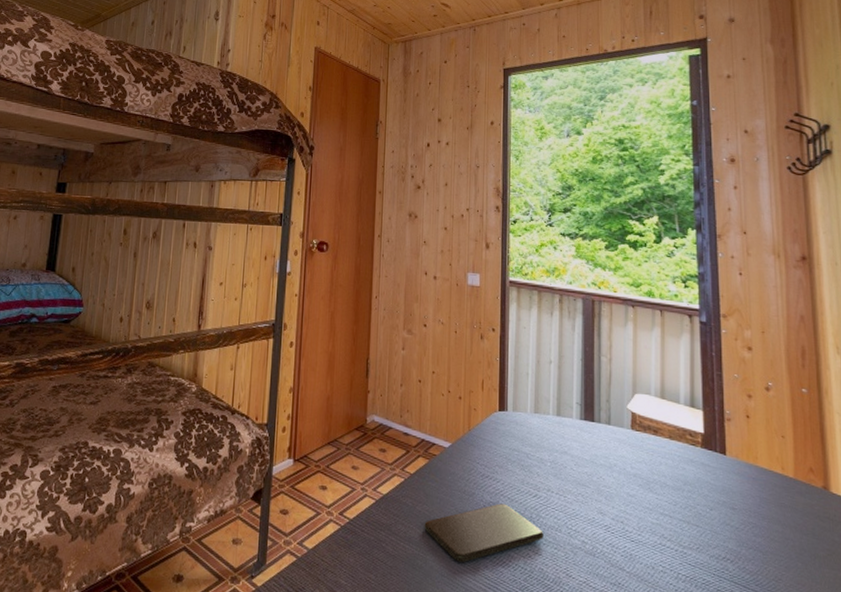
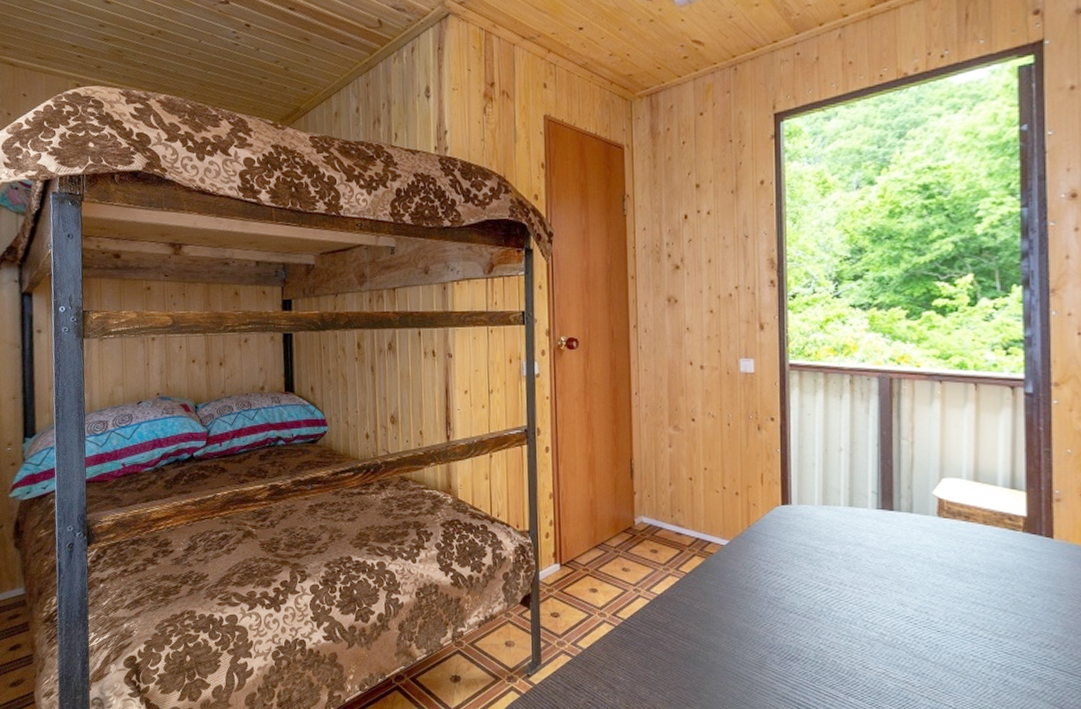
smartphone: present [424,503,543,562] -> none [703,599,836,657]

